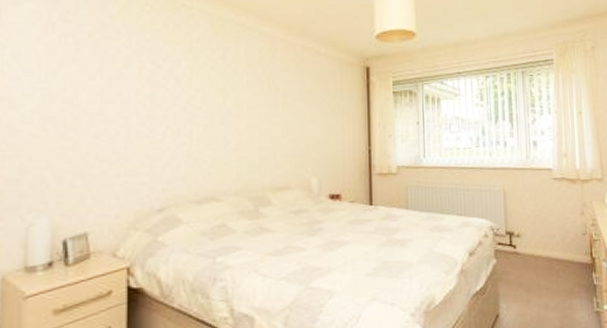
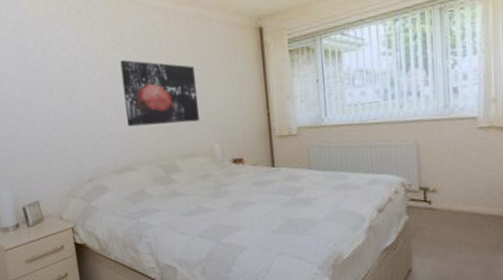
wall art: none [217,81,299,153] -> present [120,60,199,127]

